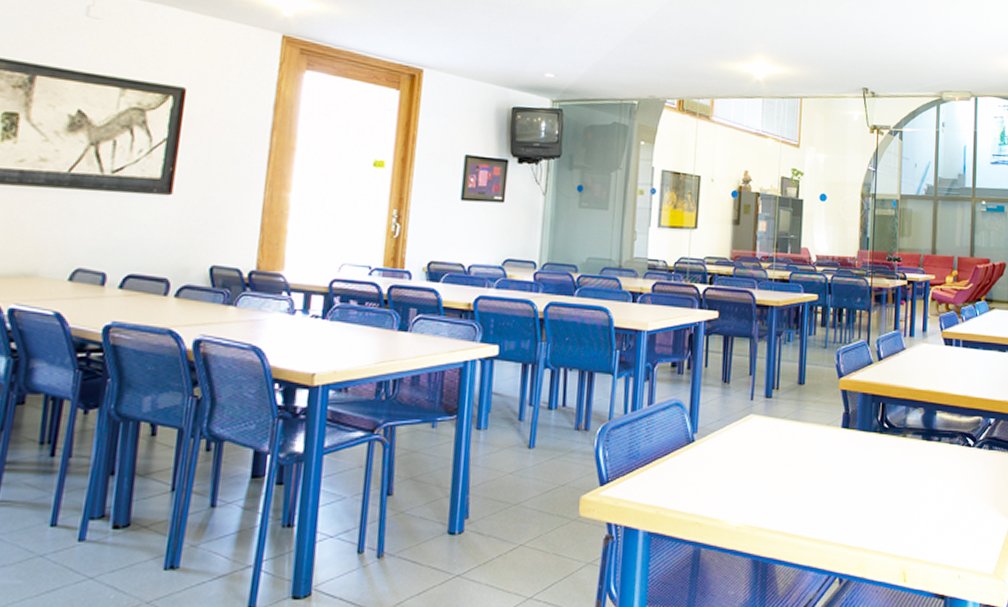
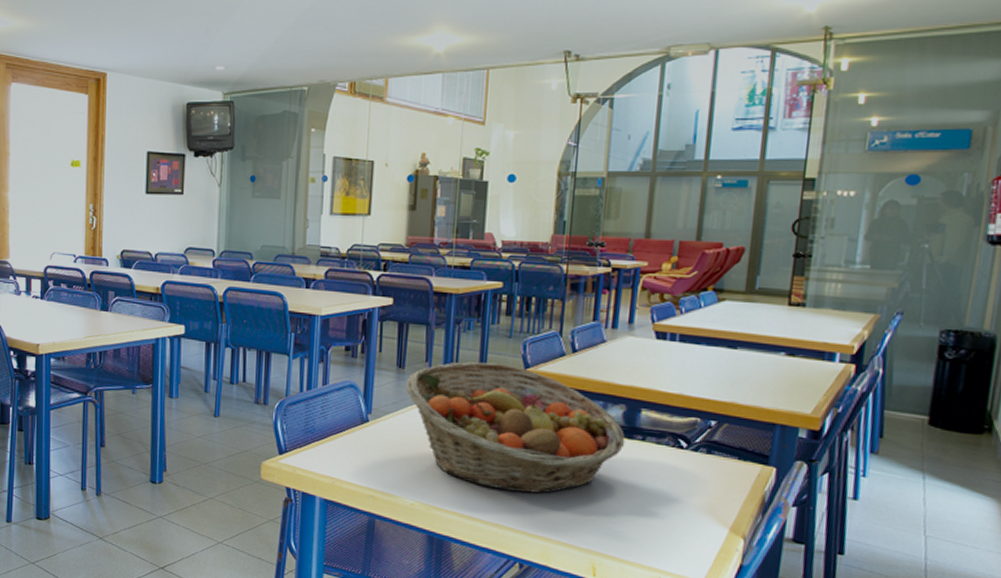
fruit basket: none [731,372,925,504] -> present [406,361,626,494]

